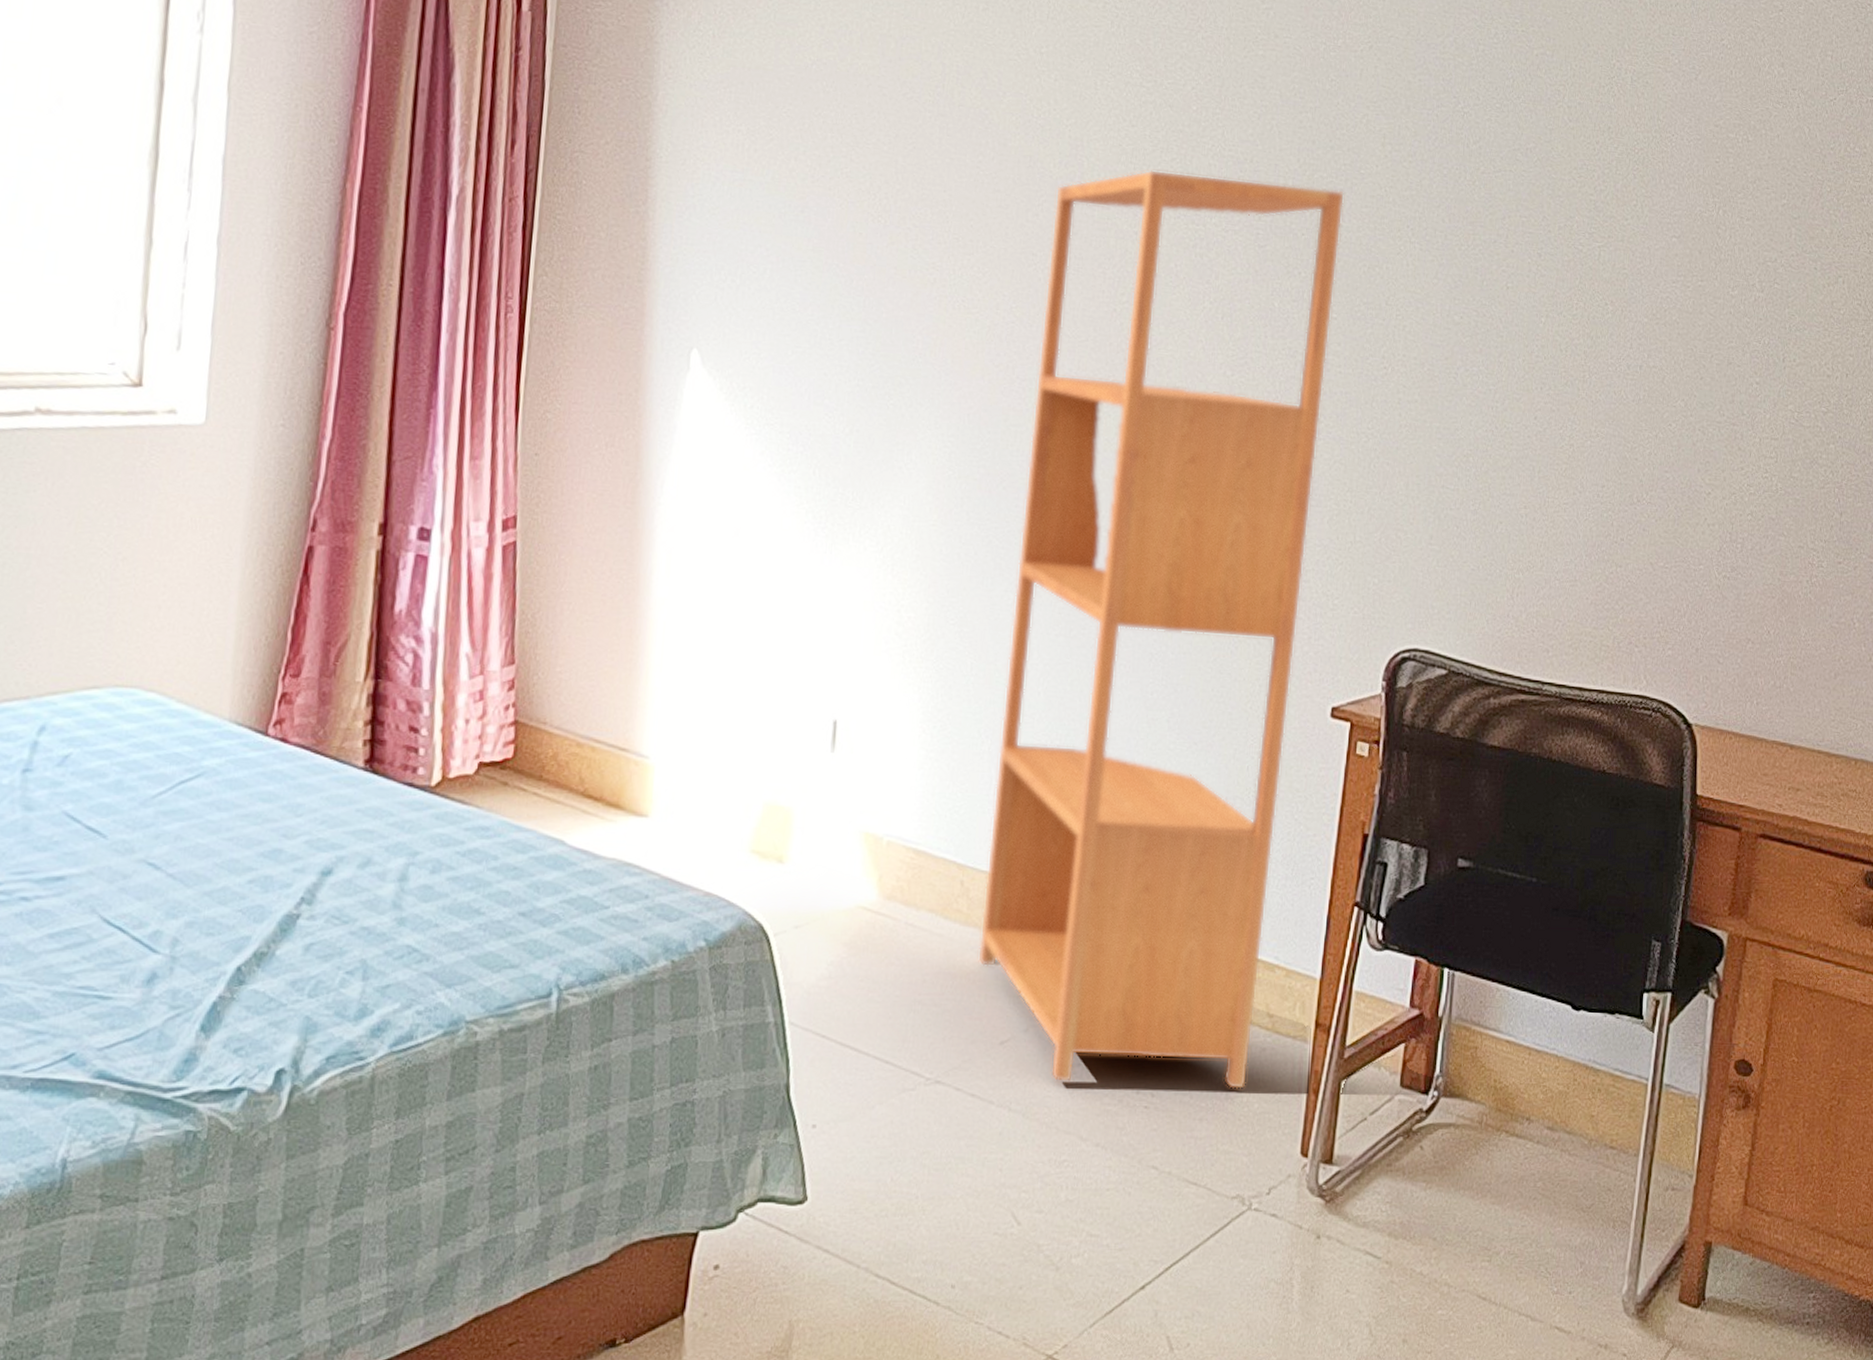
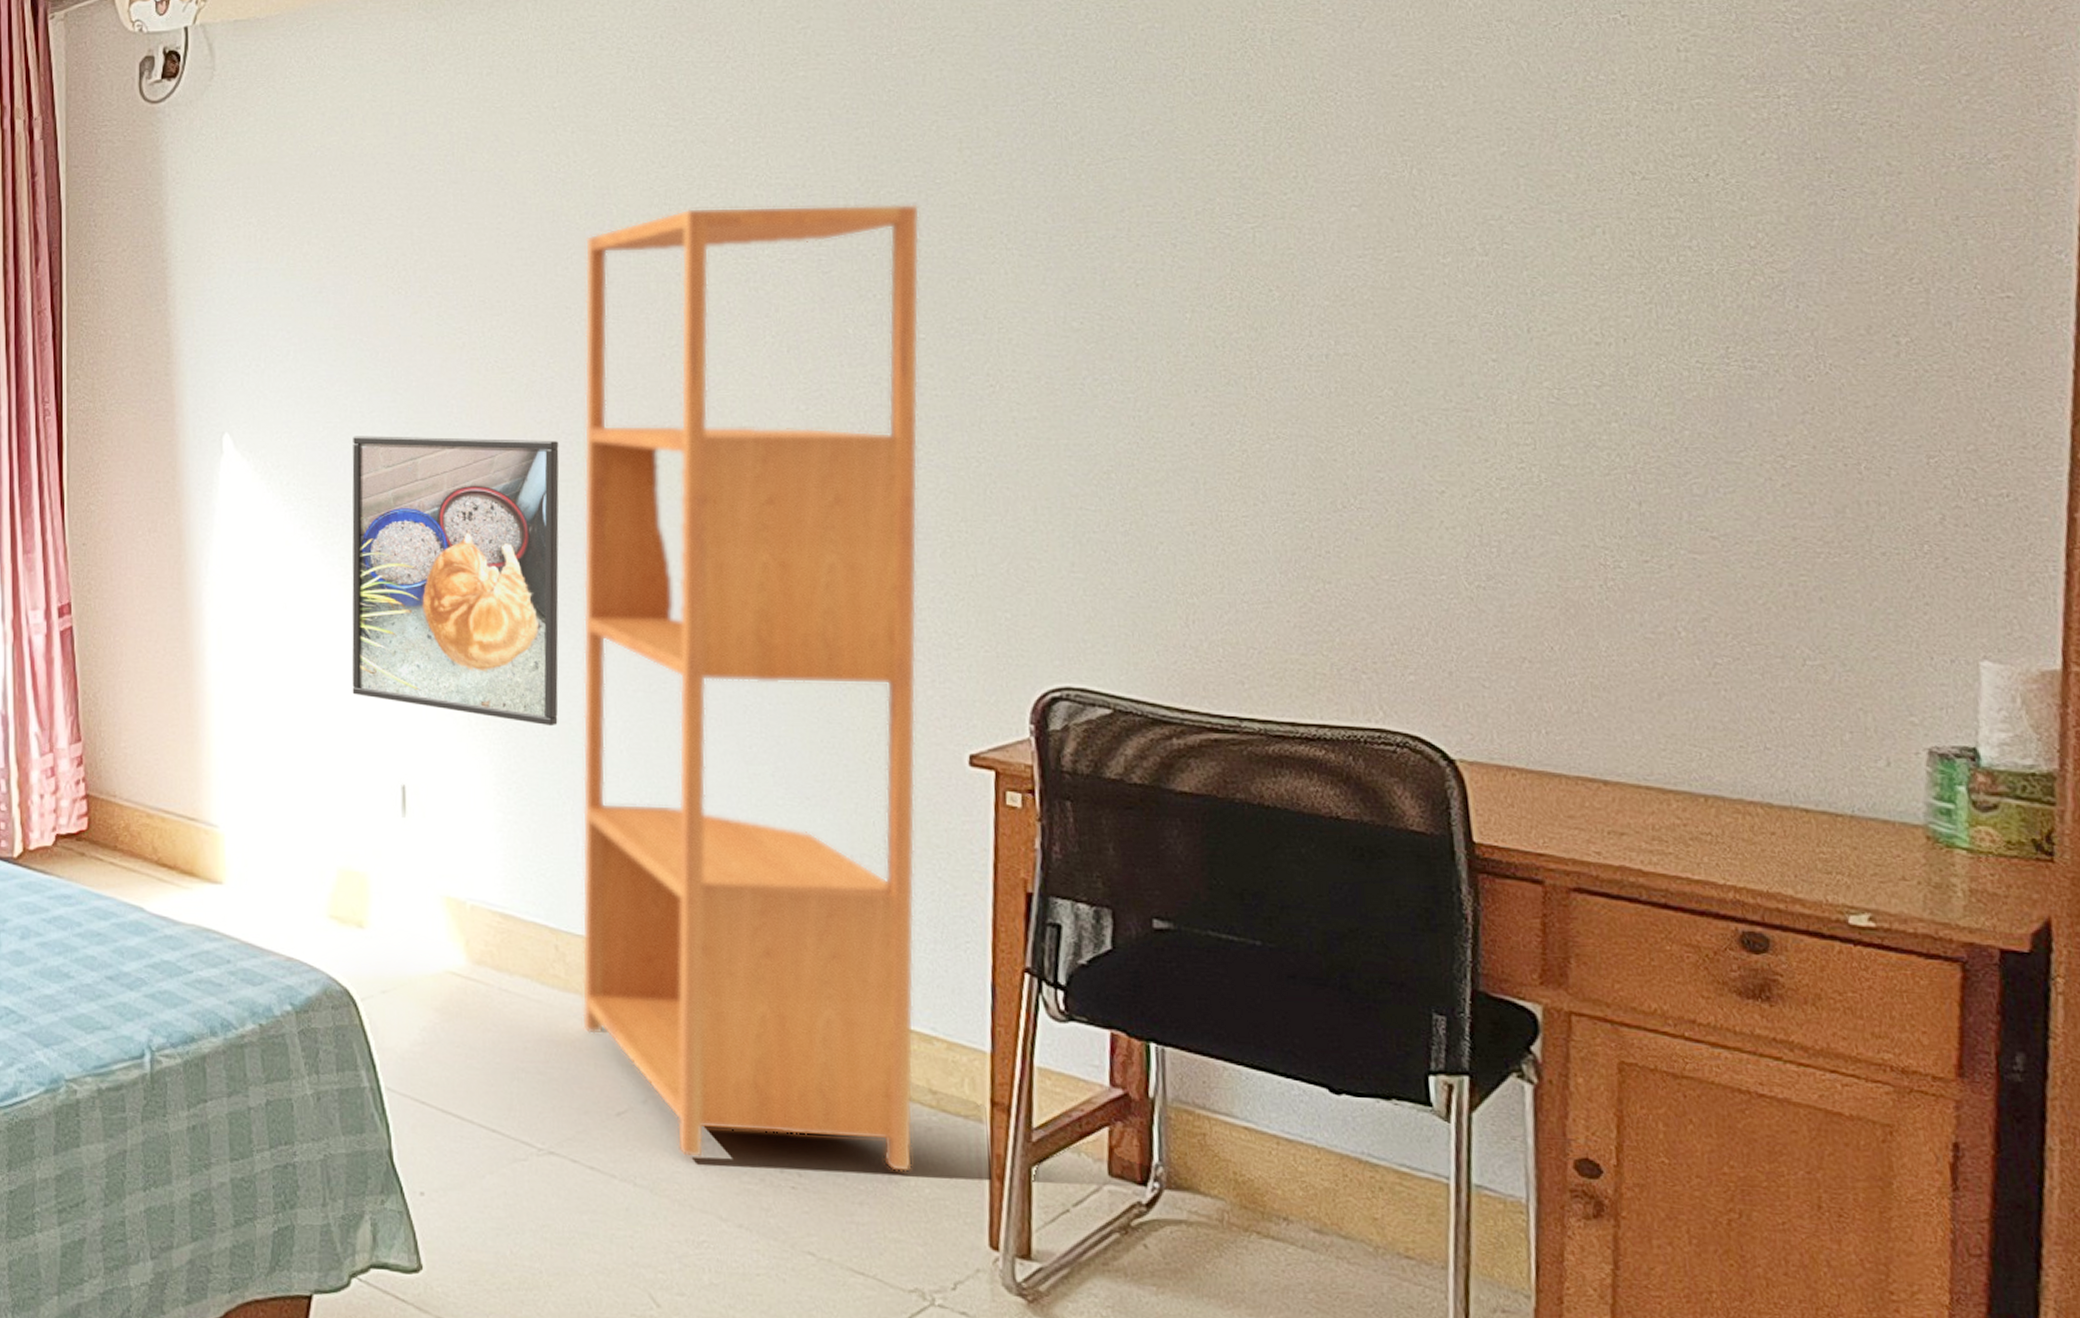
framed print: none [795,363,1013,667] -> present [352,436,559,727]

